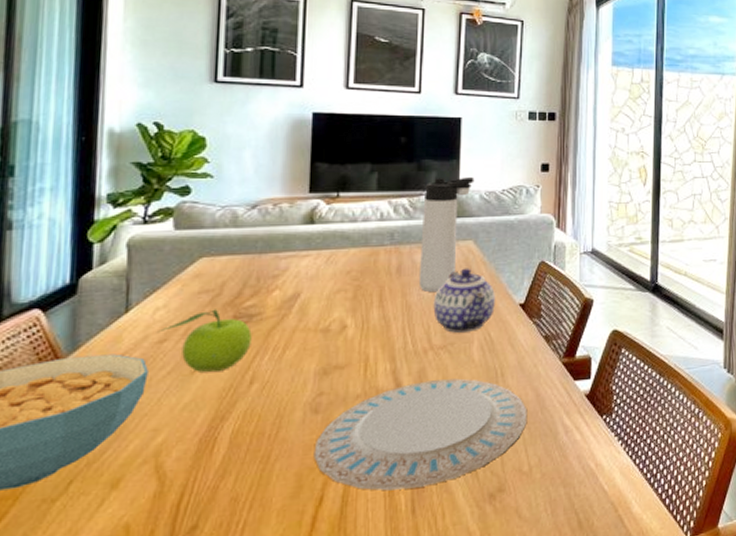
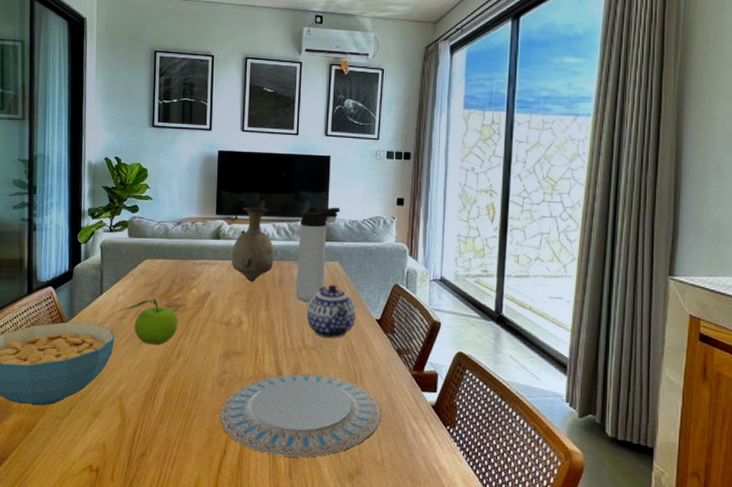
vase: none [330,181,390,274] -> present [231,207,274,282]

